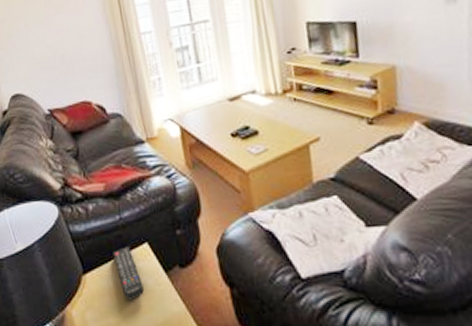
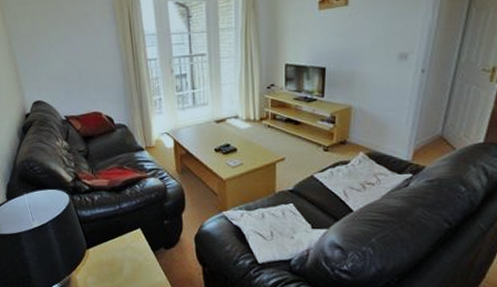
remote control: present [112,247,145,301] -> none [112,230,136,271]

